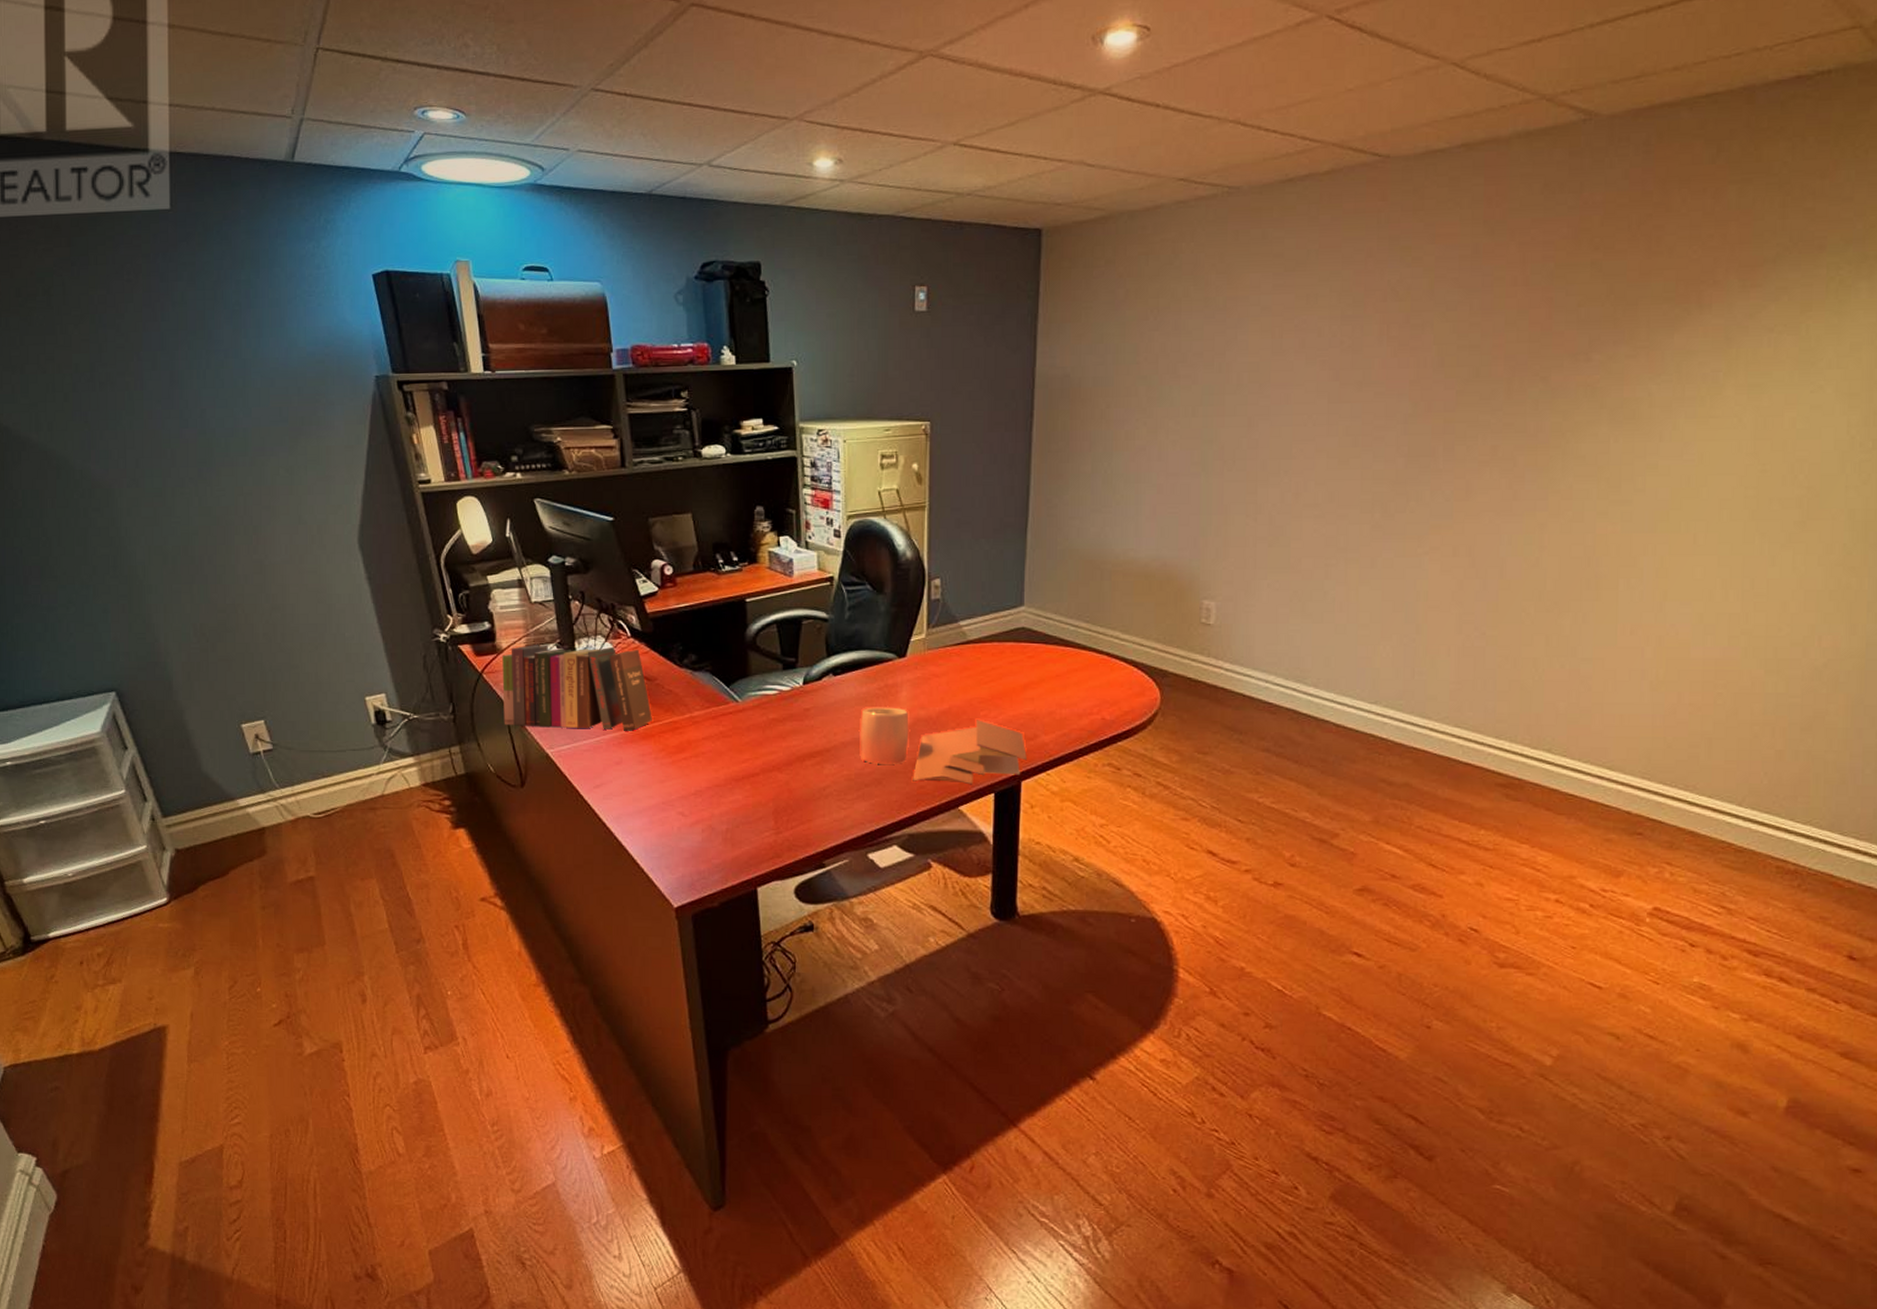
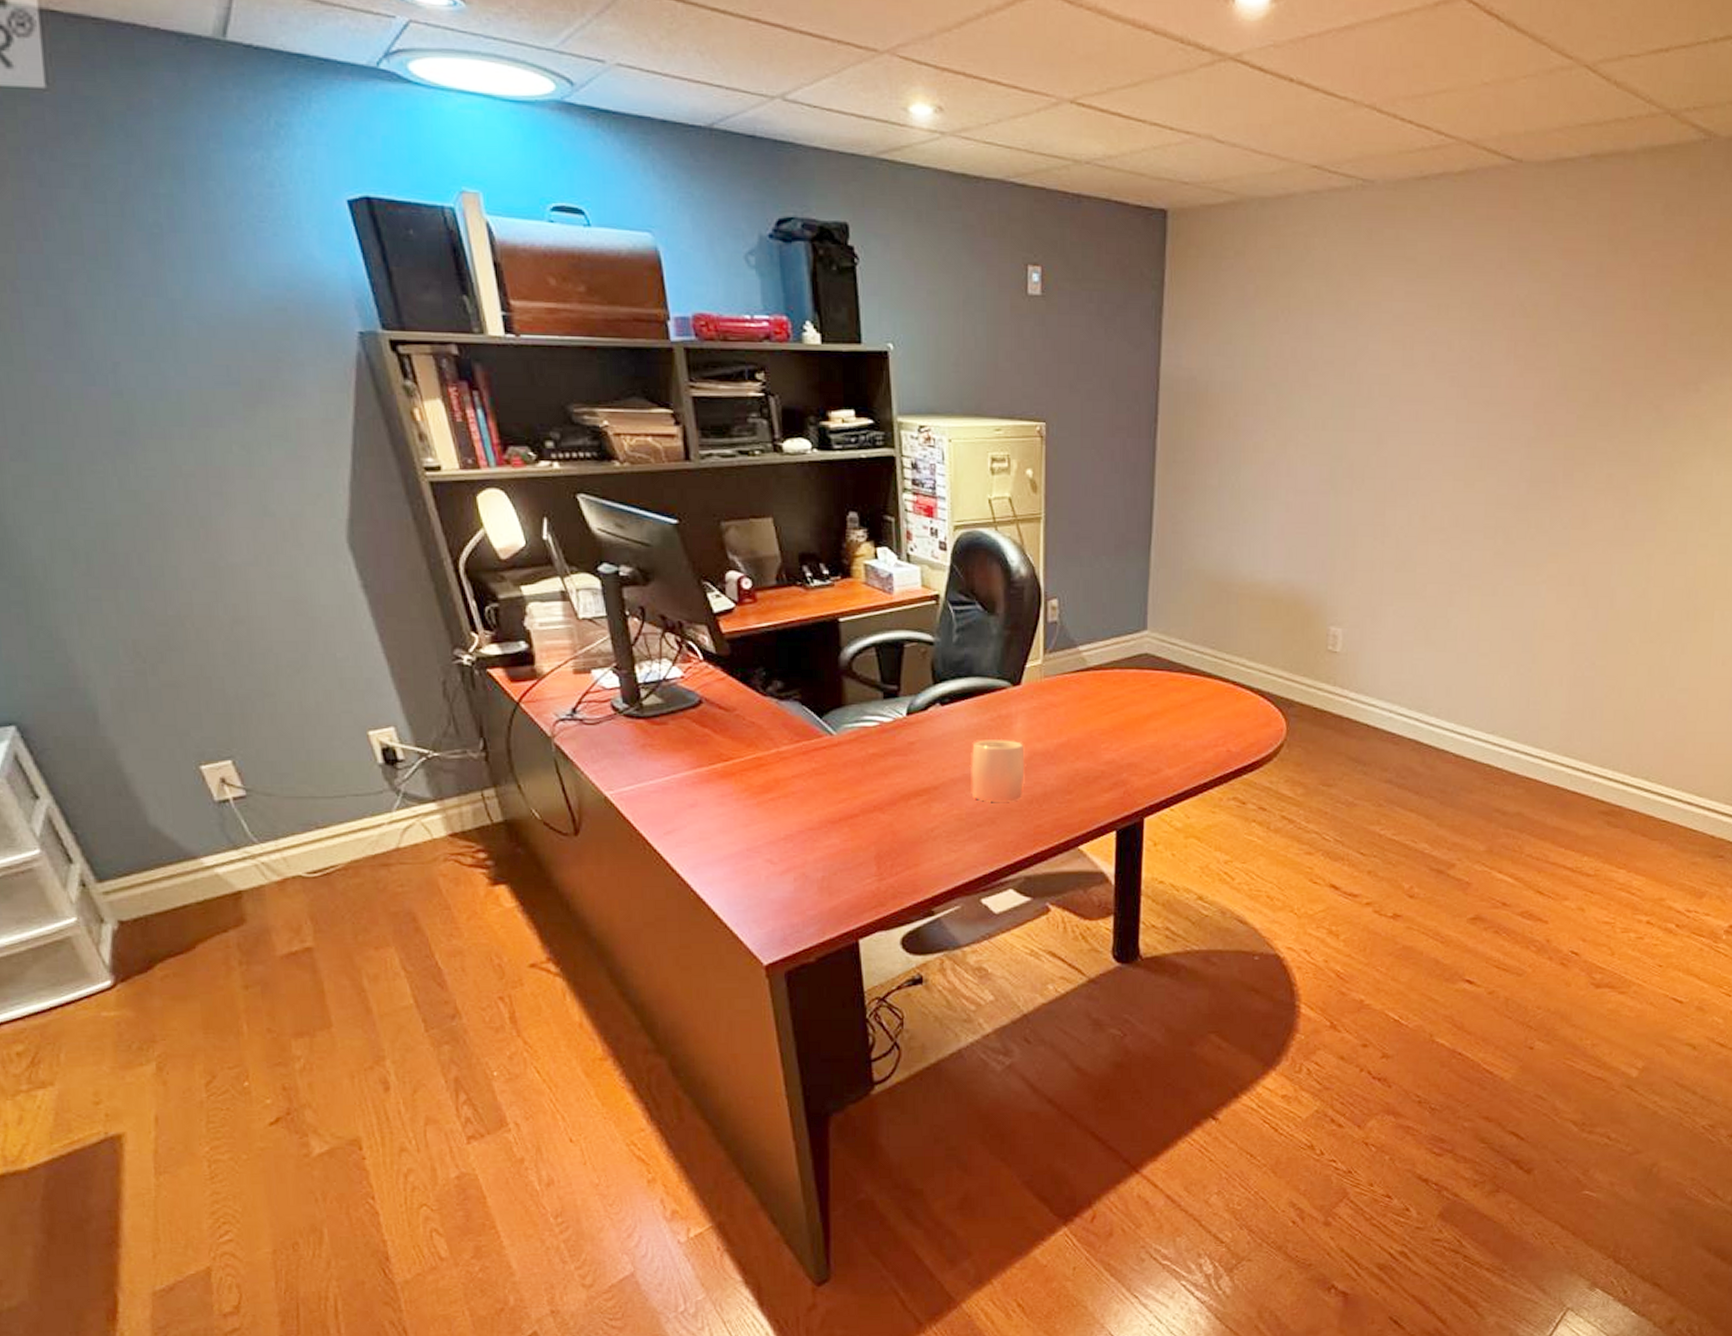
books: present [502,645,652,731] -> none [544,669,732,769]
papers: present [913,720,1027,785] -> none [1029,753,1150,823]

